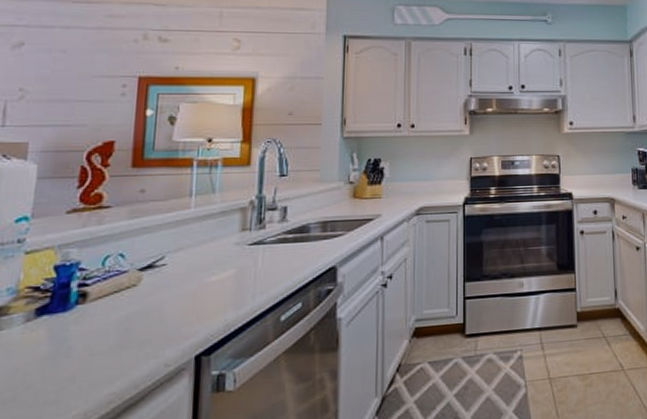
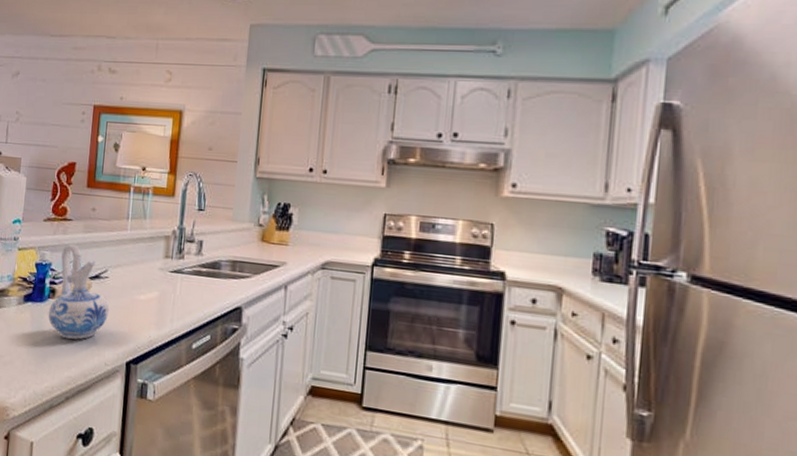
ceramic pitcher: none [75,234,169,349] -> present [48,243,110,340]

